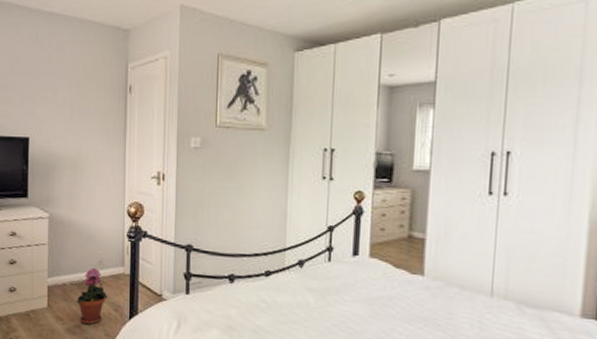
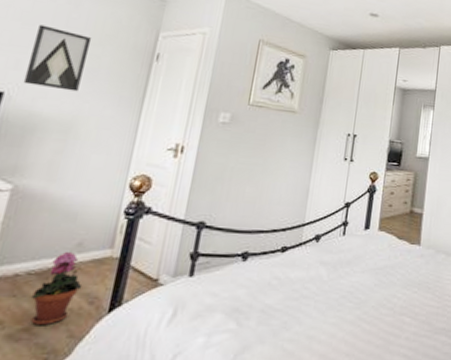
wall art: none [39,74,78,131] -> present [23,24,92,92]

